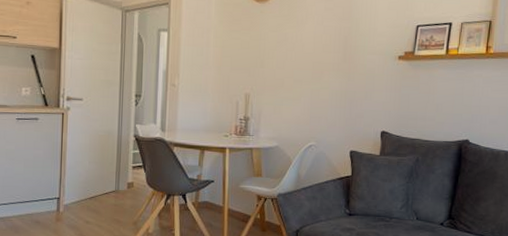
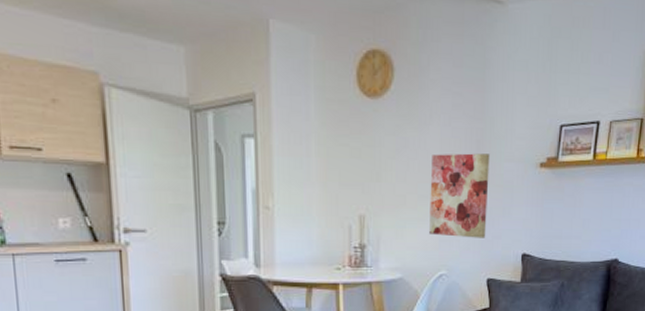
wall art: none [302,46,355,117] -> present [429,153,490,238]

